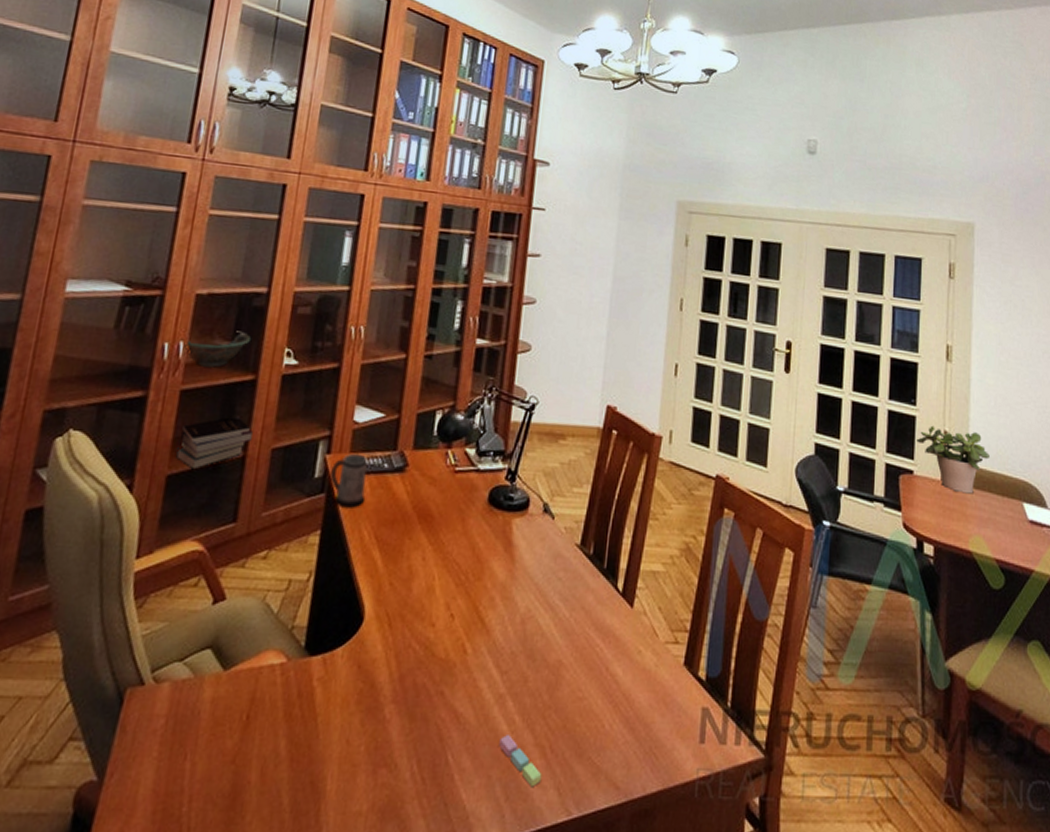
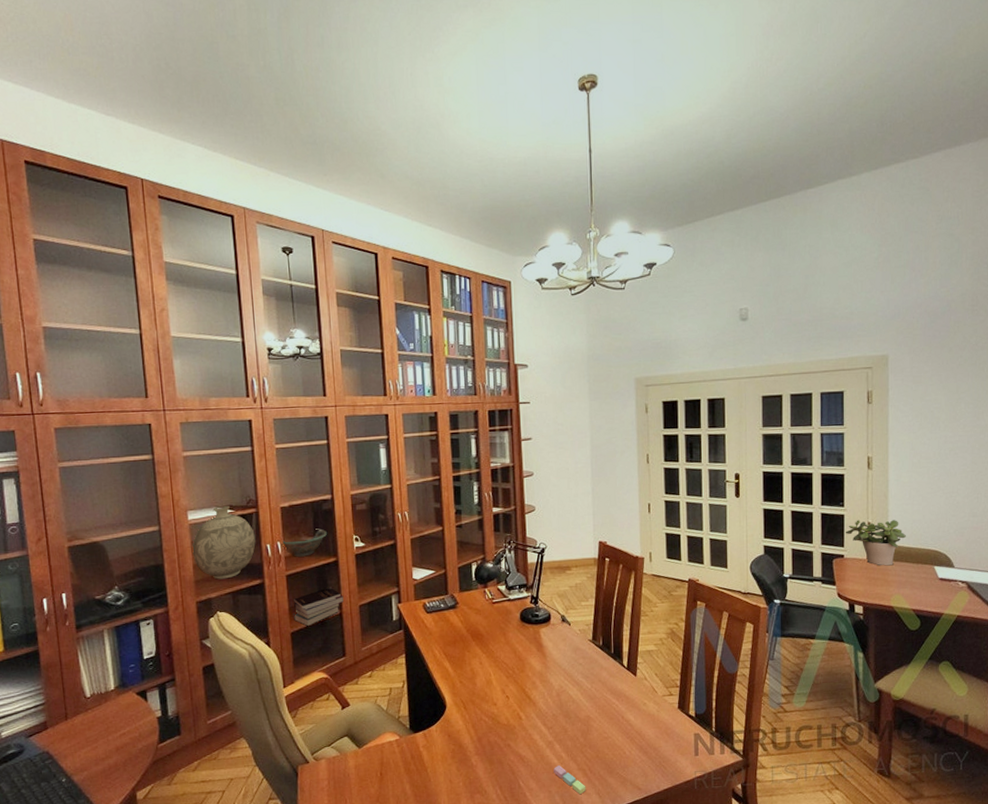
decorative vase: none [58,280,153,383] -> present [192,506,256,579]
mug: present [330,453,368,510] -> none [404,600,432,638]

